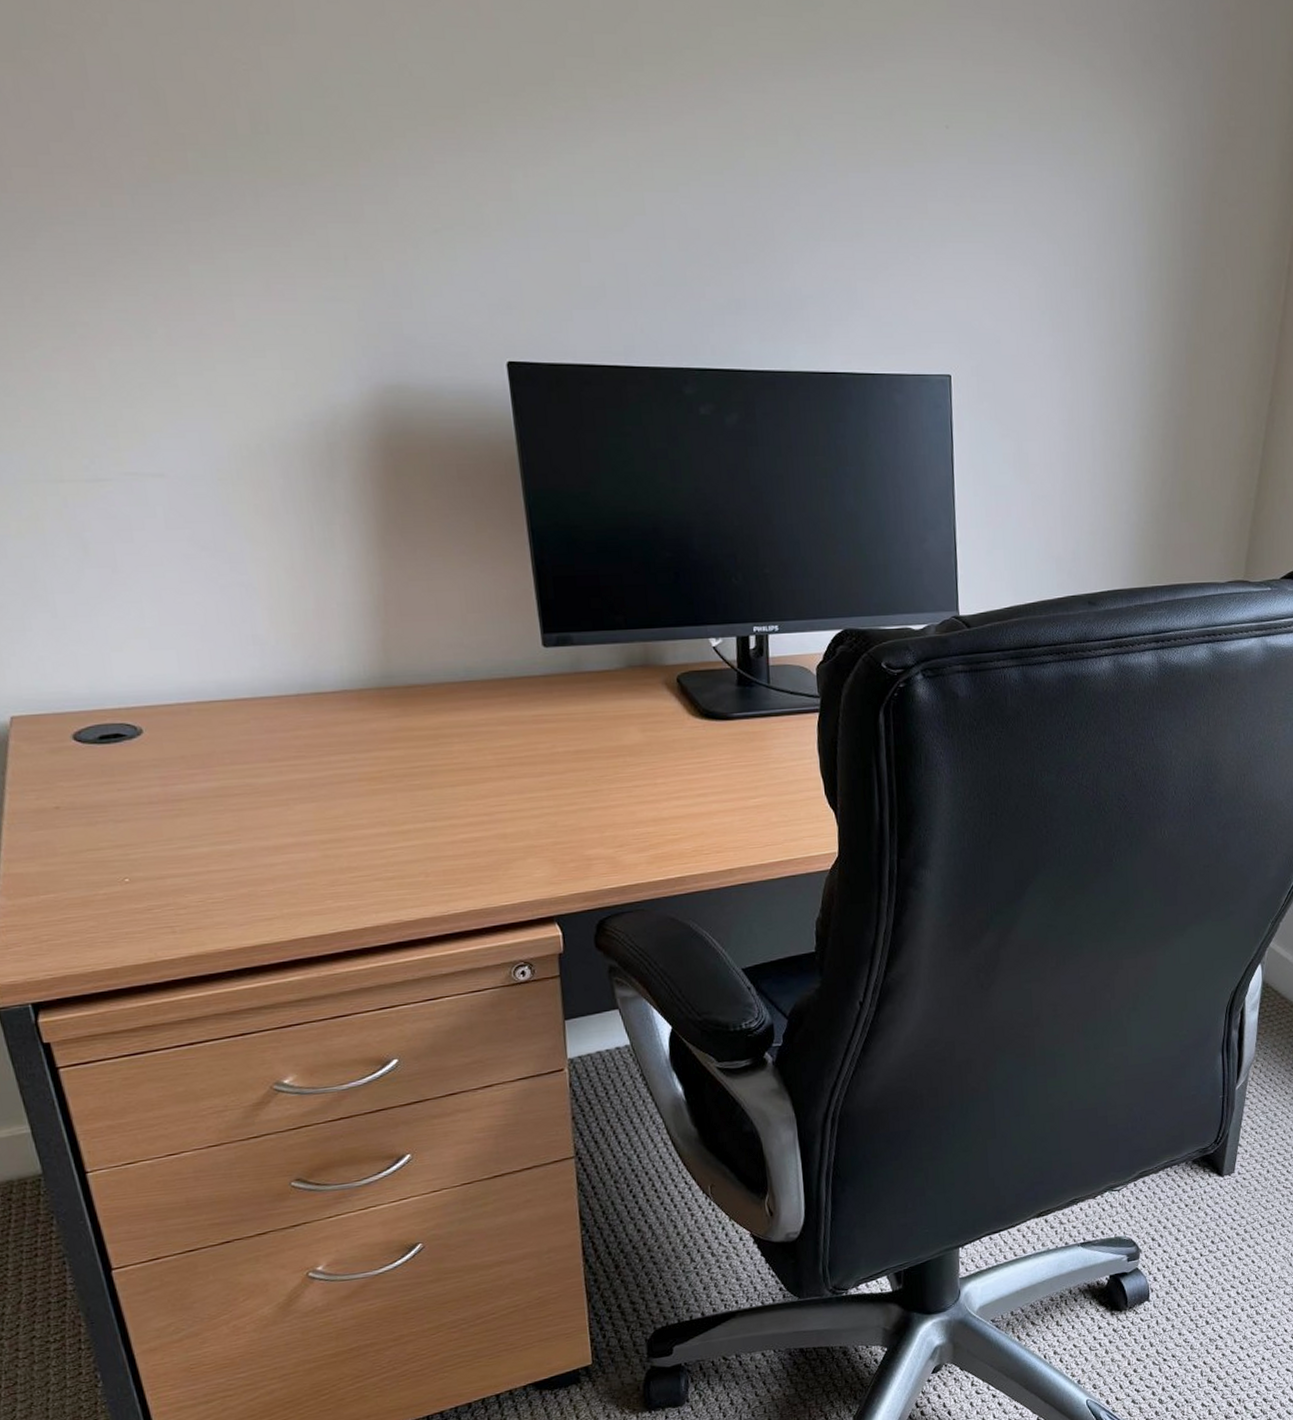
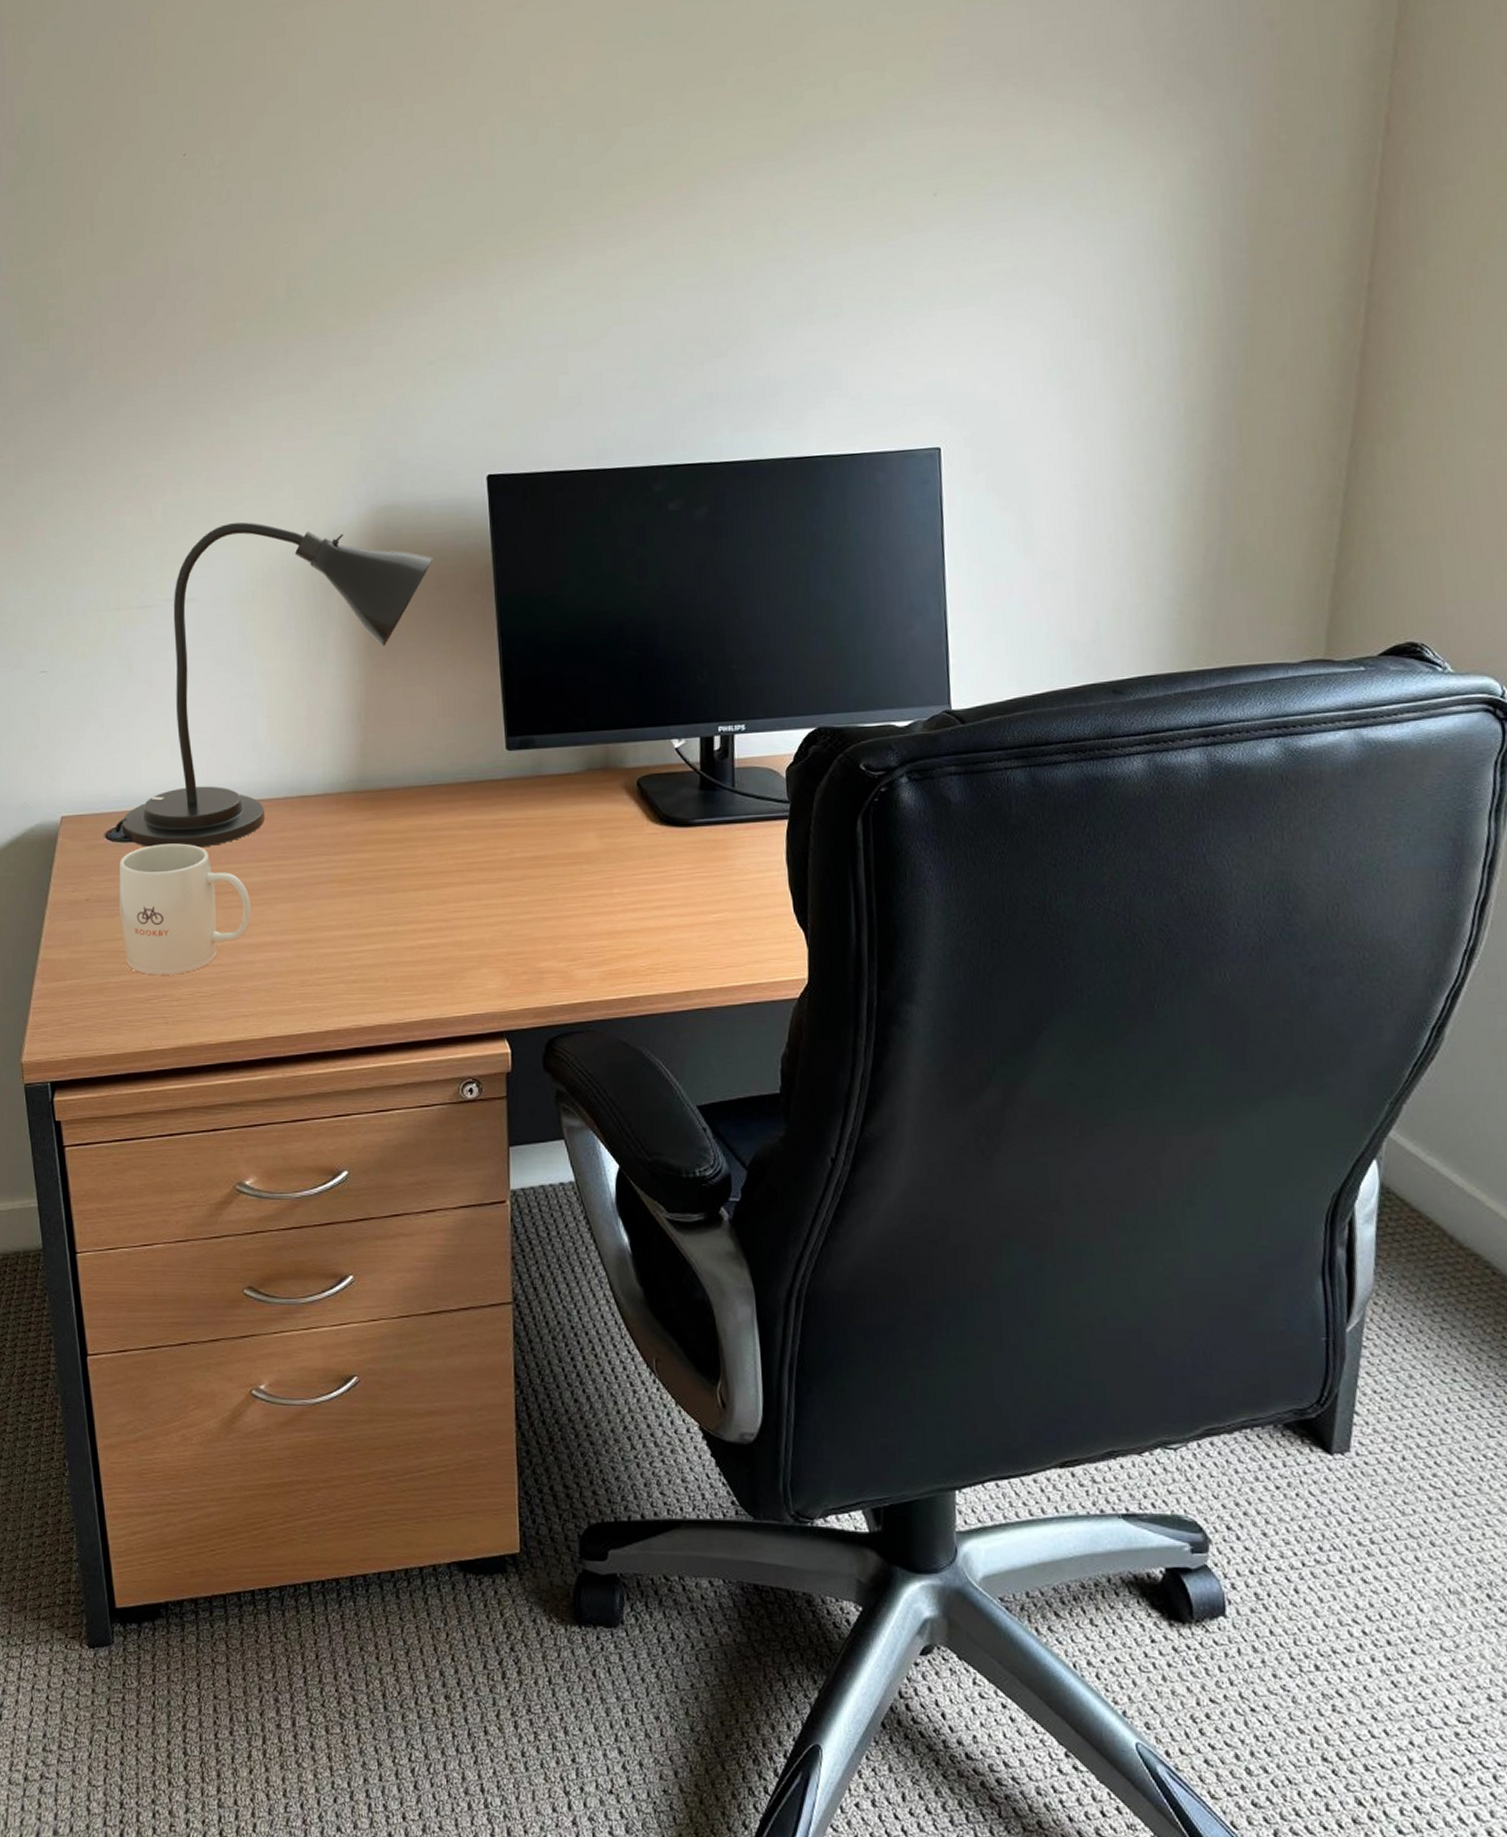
desk lamp: none [85,389,453,749] -> present [115,521,434,848]
mug: none [94,744,268,885] -> present [118,843,252,976]

